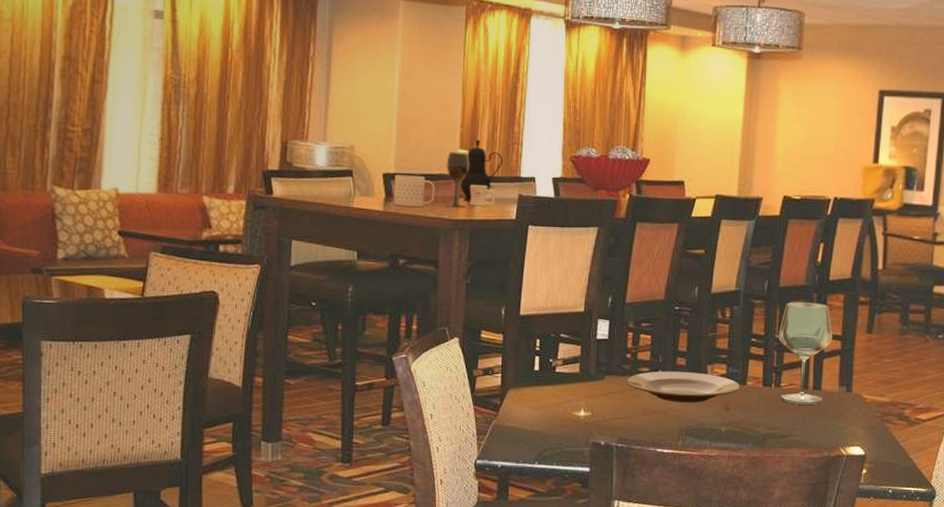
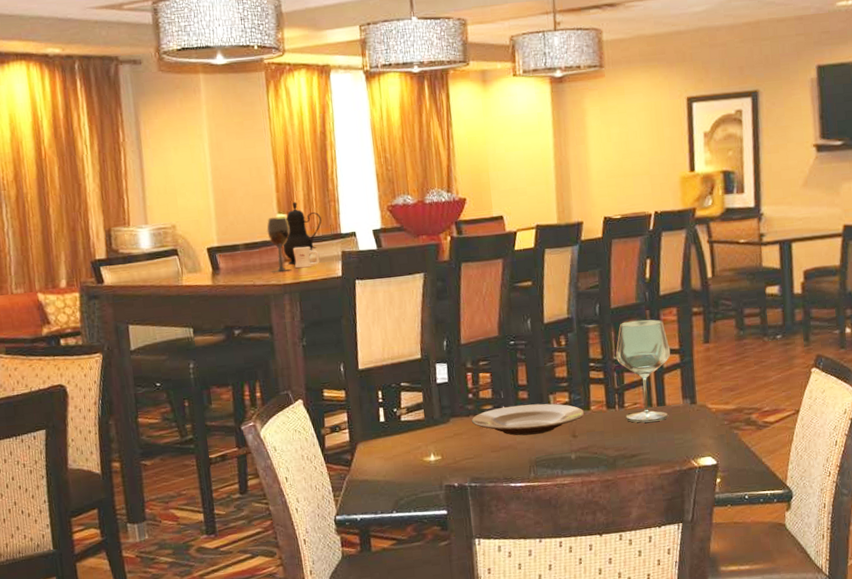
mug: present [393,174,435,207] -> none [219,245,261,279]

